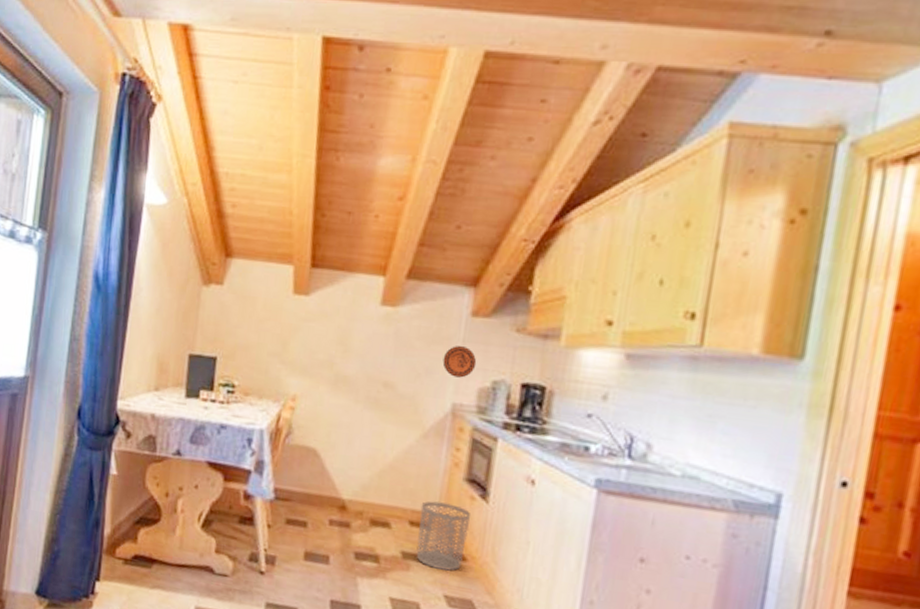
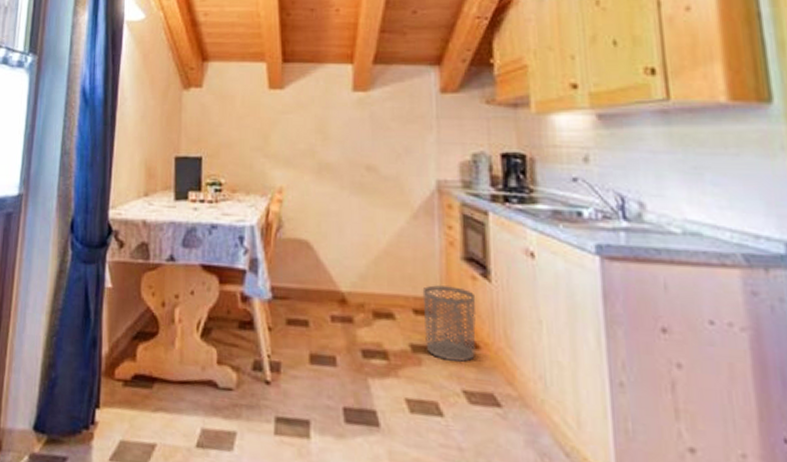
decorative plate: present [442,345,477,378] -> none [420,122,454,154]

